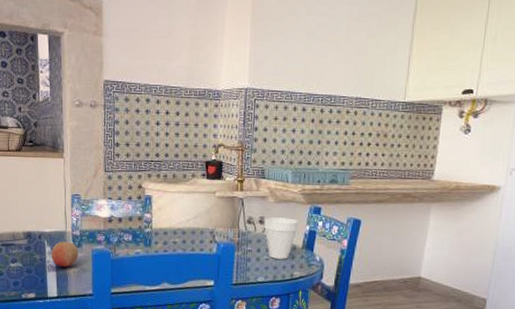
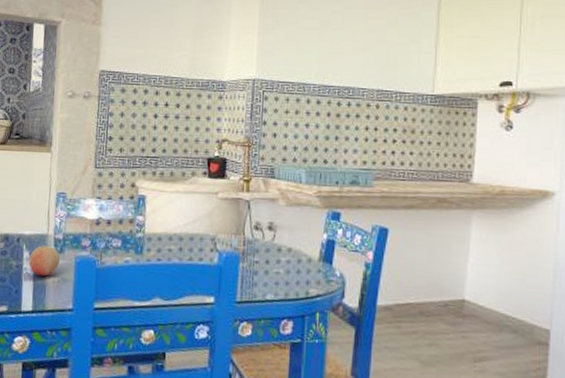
cup: present [264,217,298,259] -> none [274,223,314,274]

